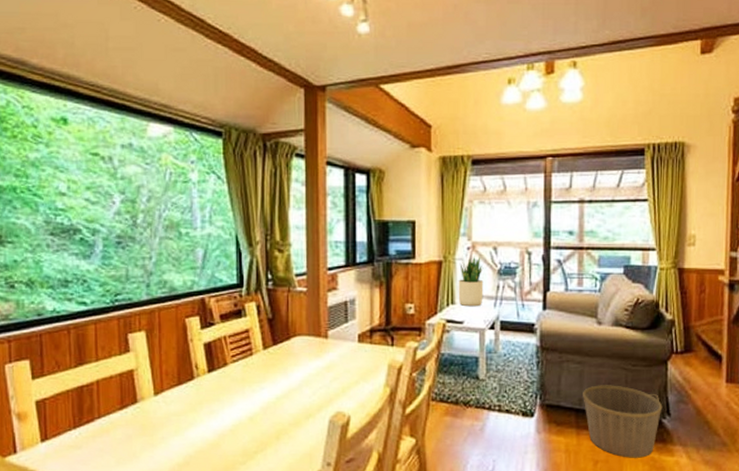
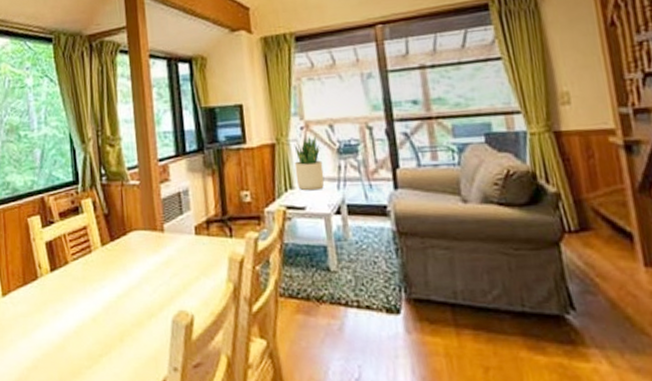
basket: present [583,385,663,458] -> none [456,273,564,364]

